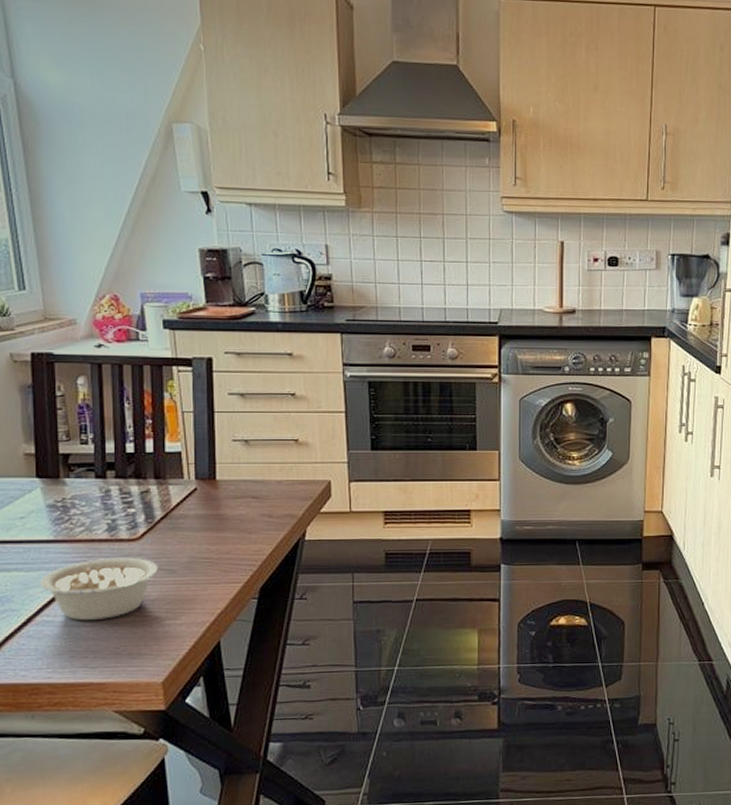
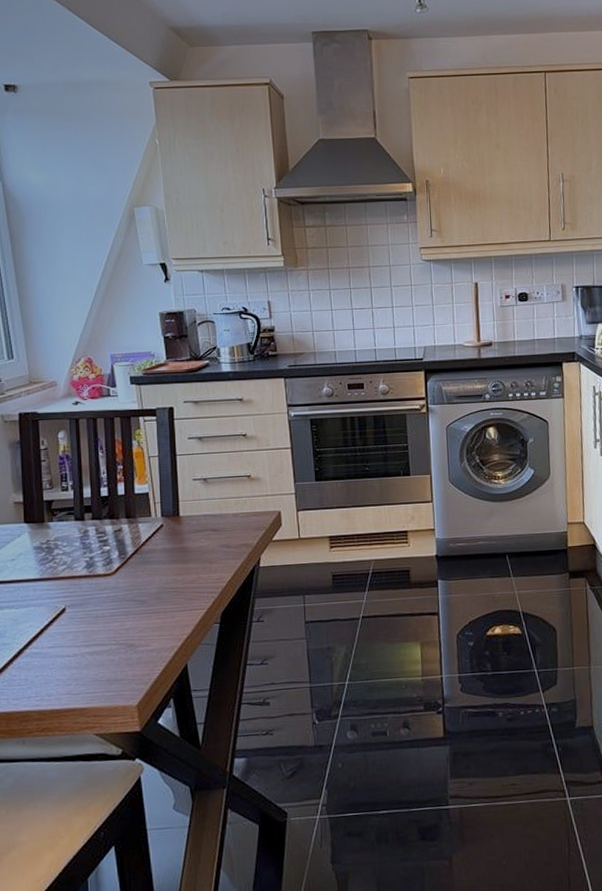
legume: present [39,557,158,621] -> none [28,590,131,651]

